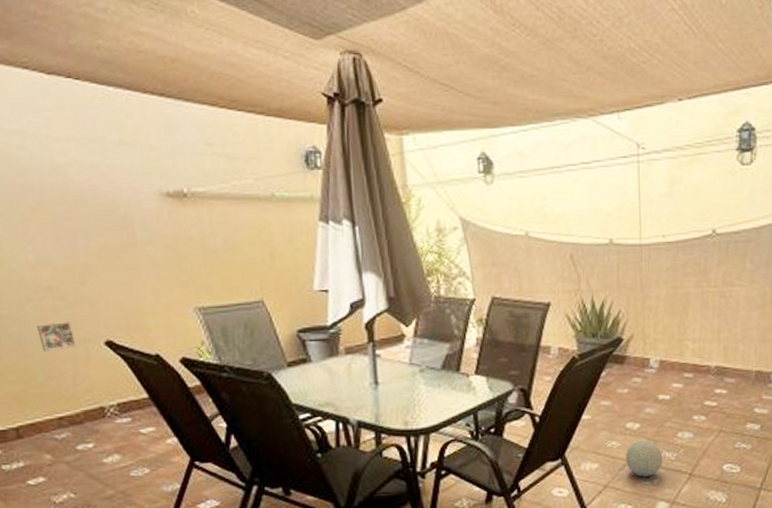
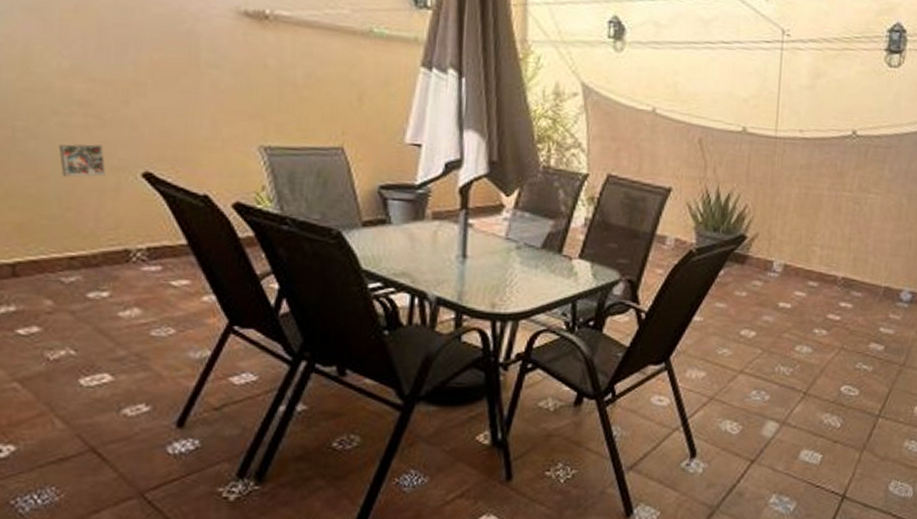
ball: present [625,440,663,477] -> none [736,350,778,392]

